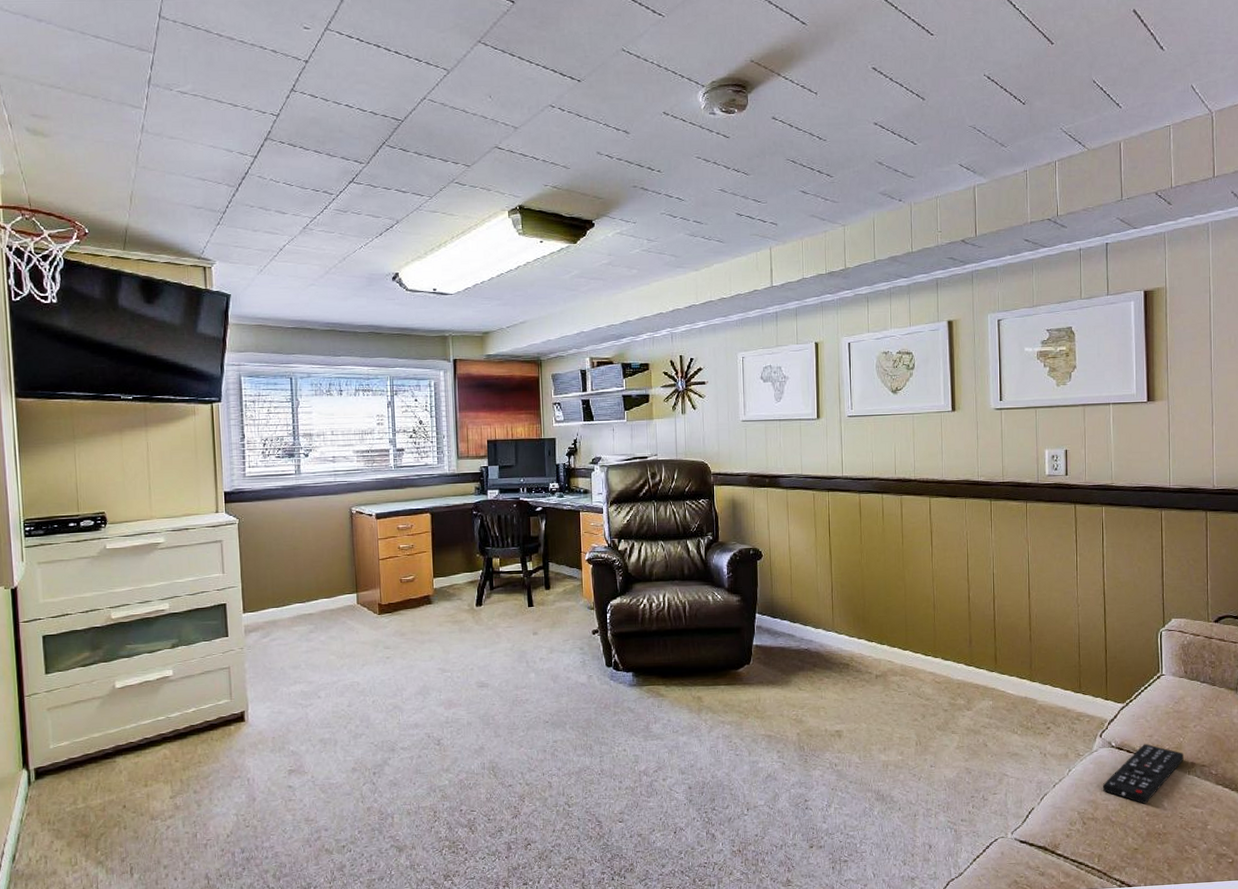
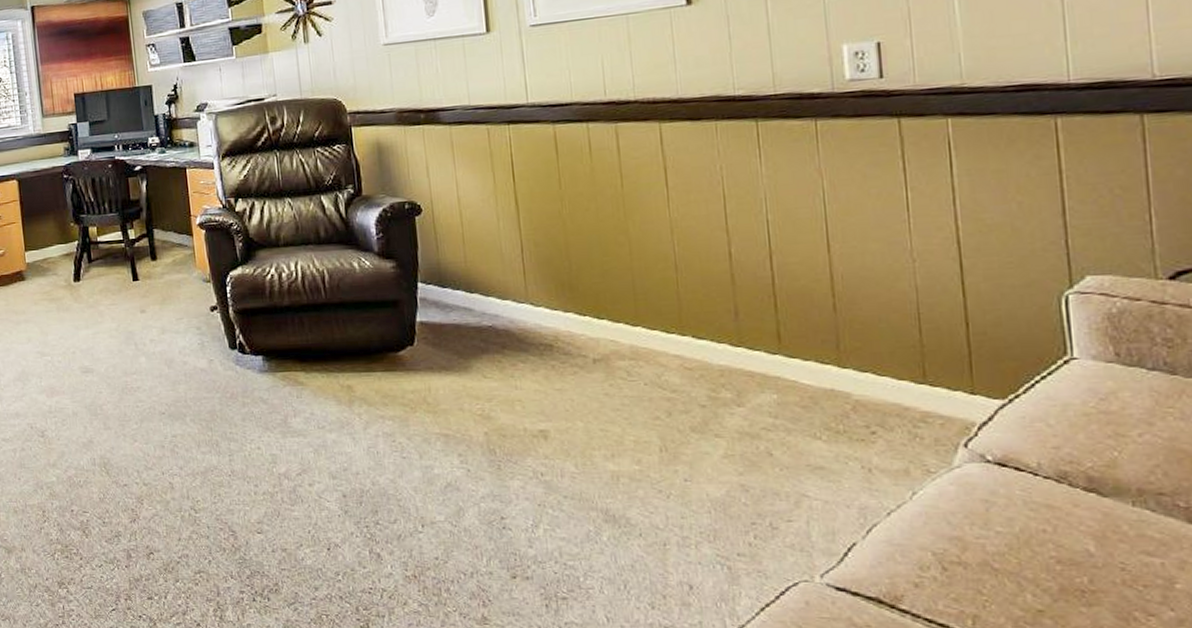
remote control: present [1102,744,1184,804] -> none [973,458,1122,546]

